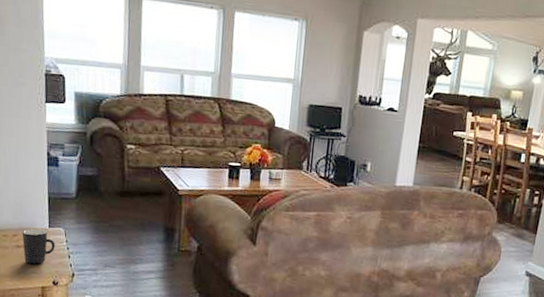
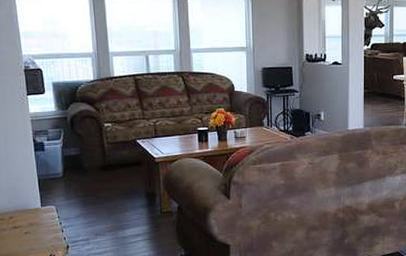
mug: present [22,228,55,265] -> none [17,209,49,242]

